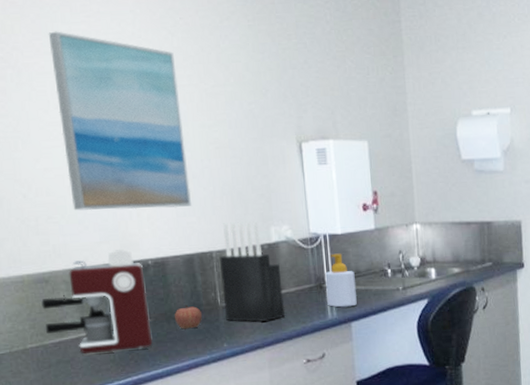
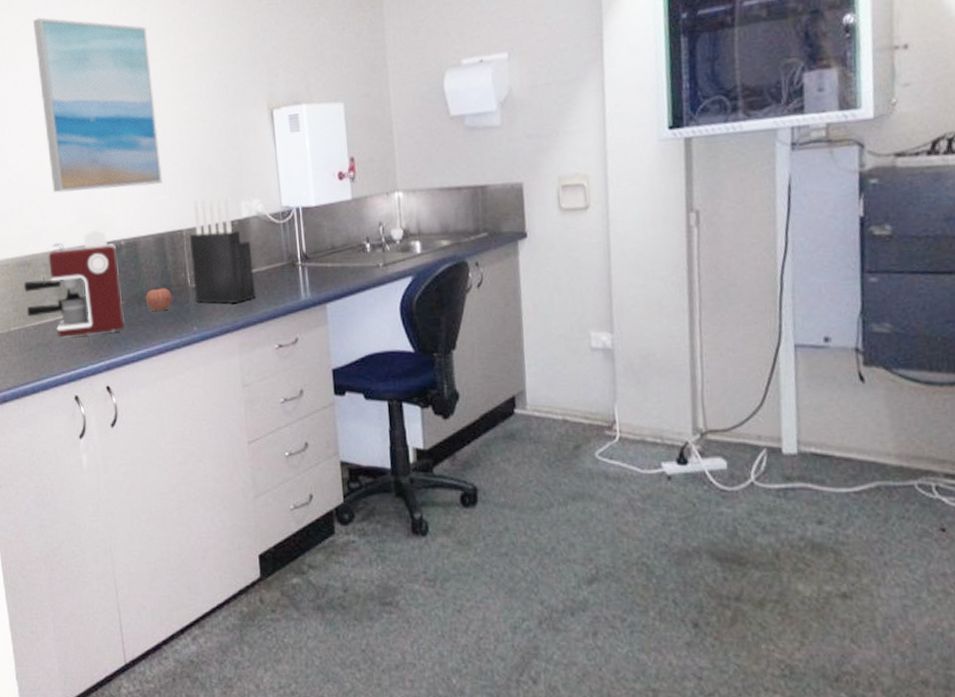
soap bottle: present [325,253,357,308] -> none [298,227,333,287]

